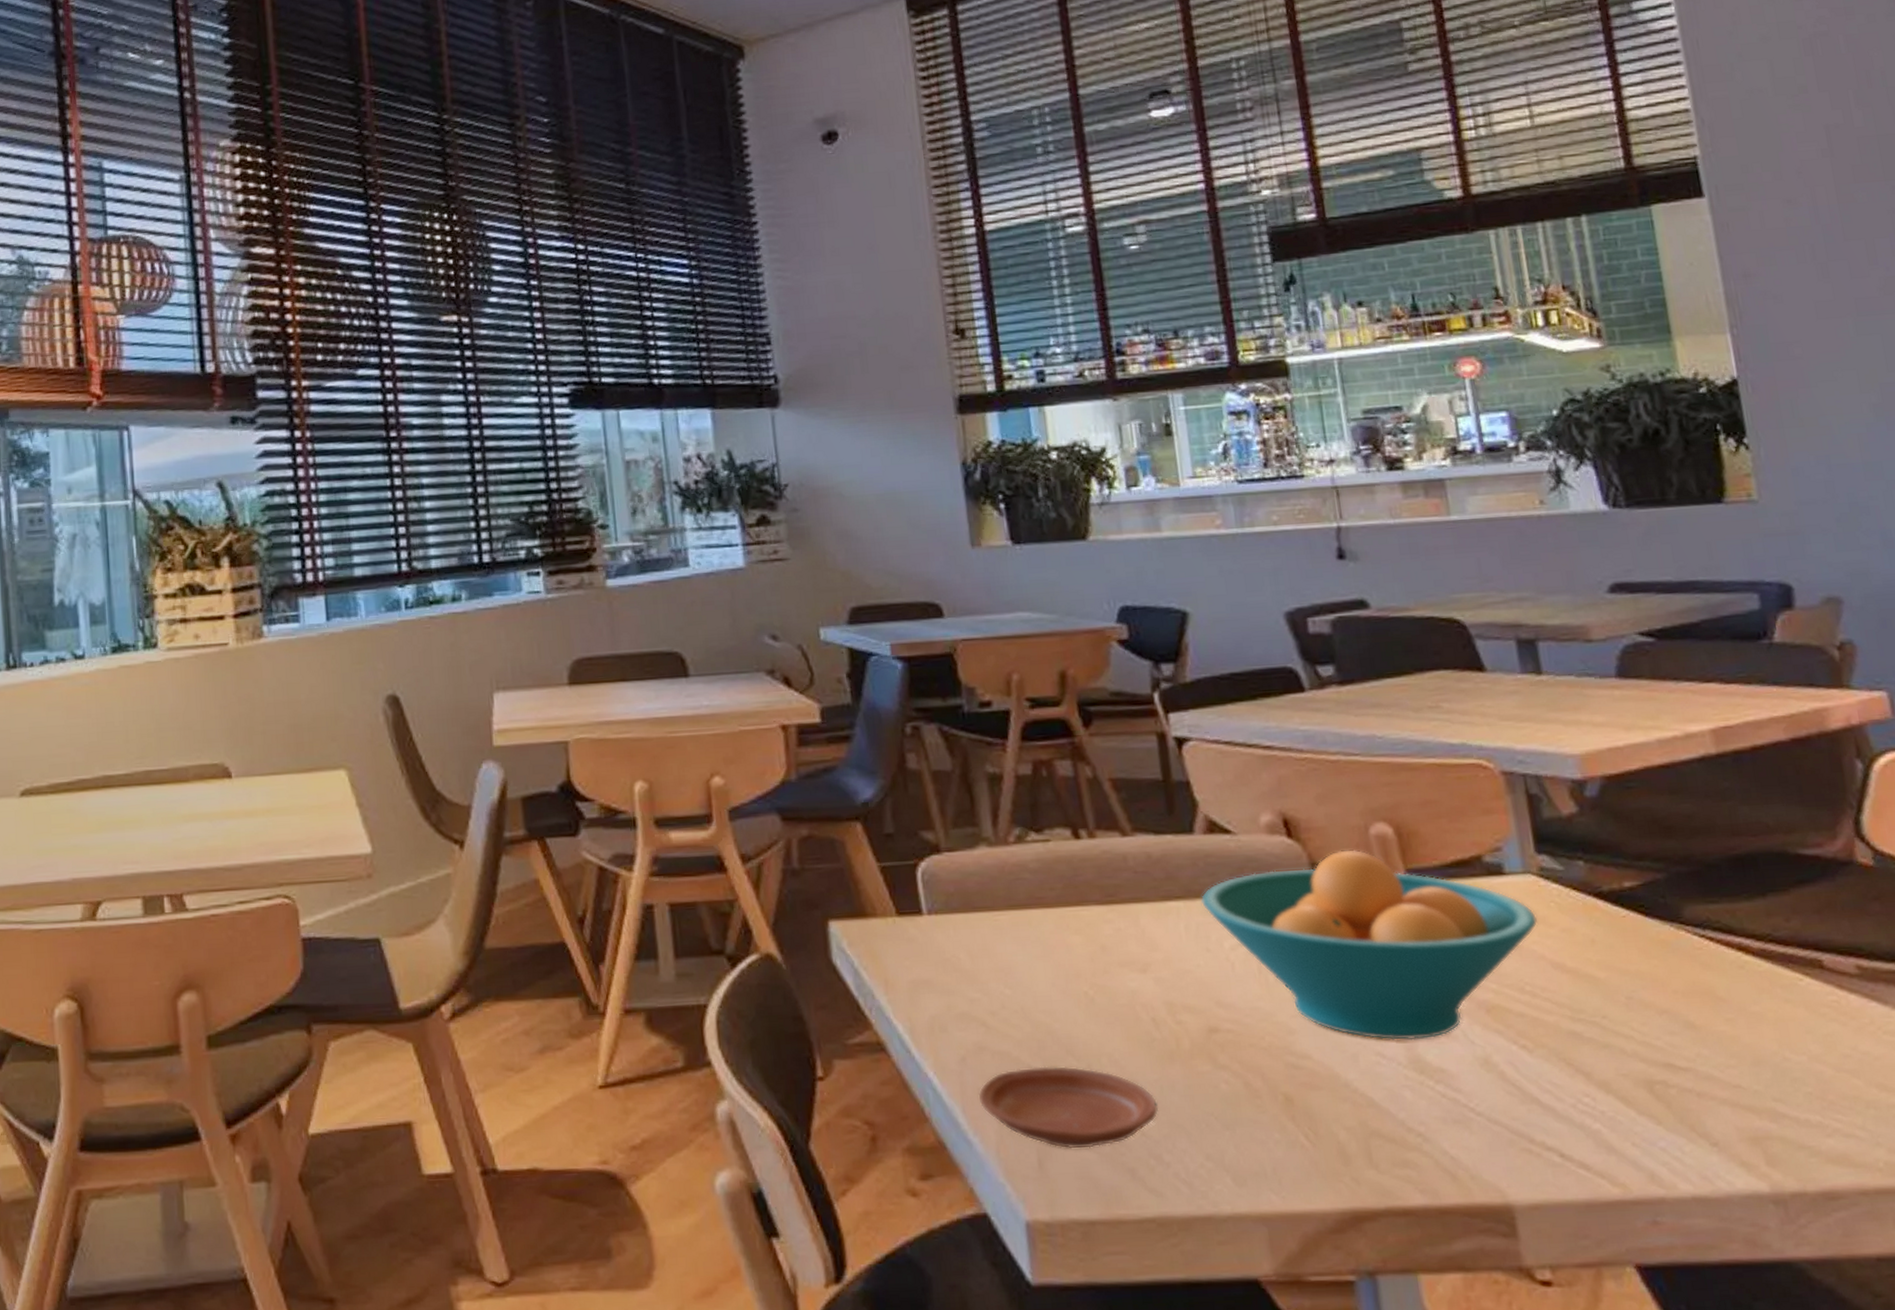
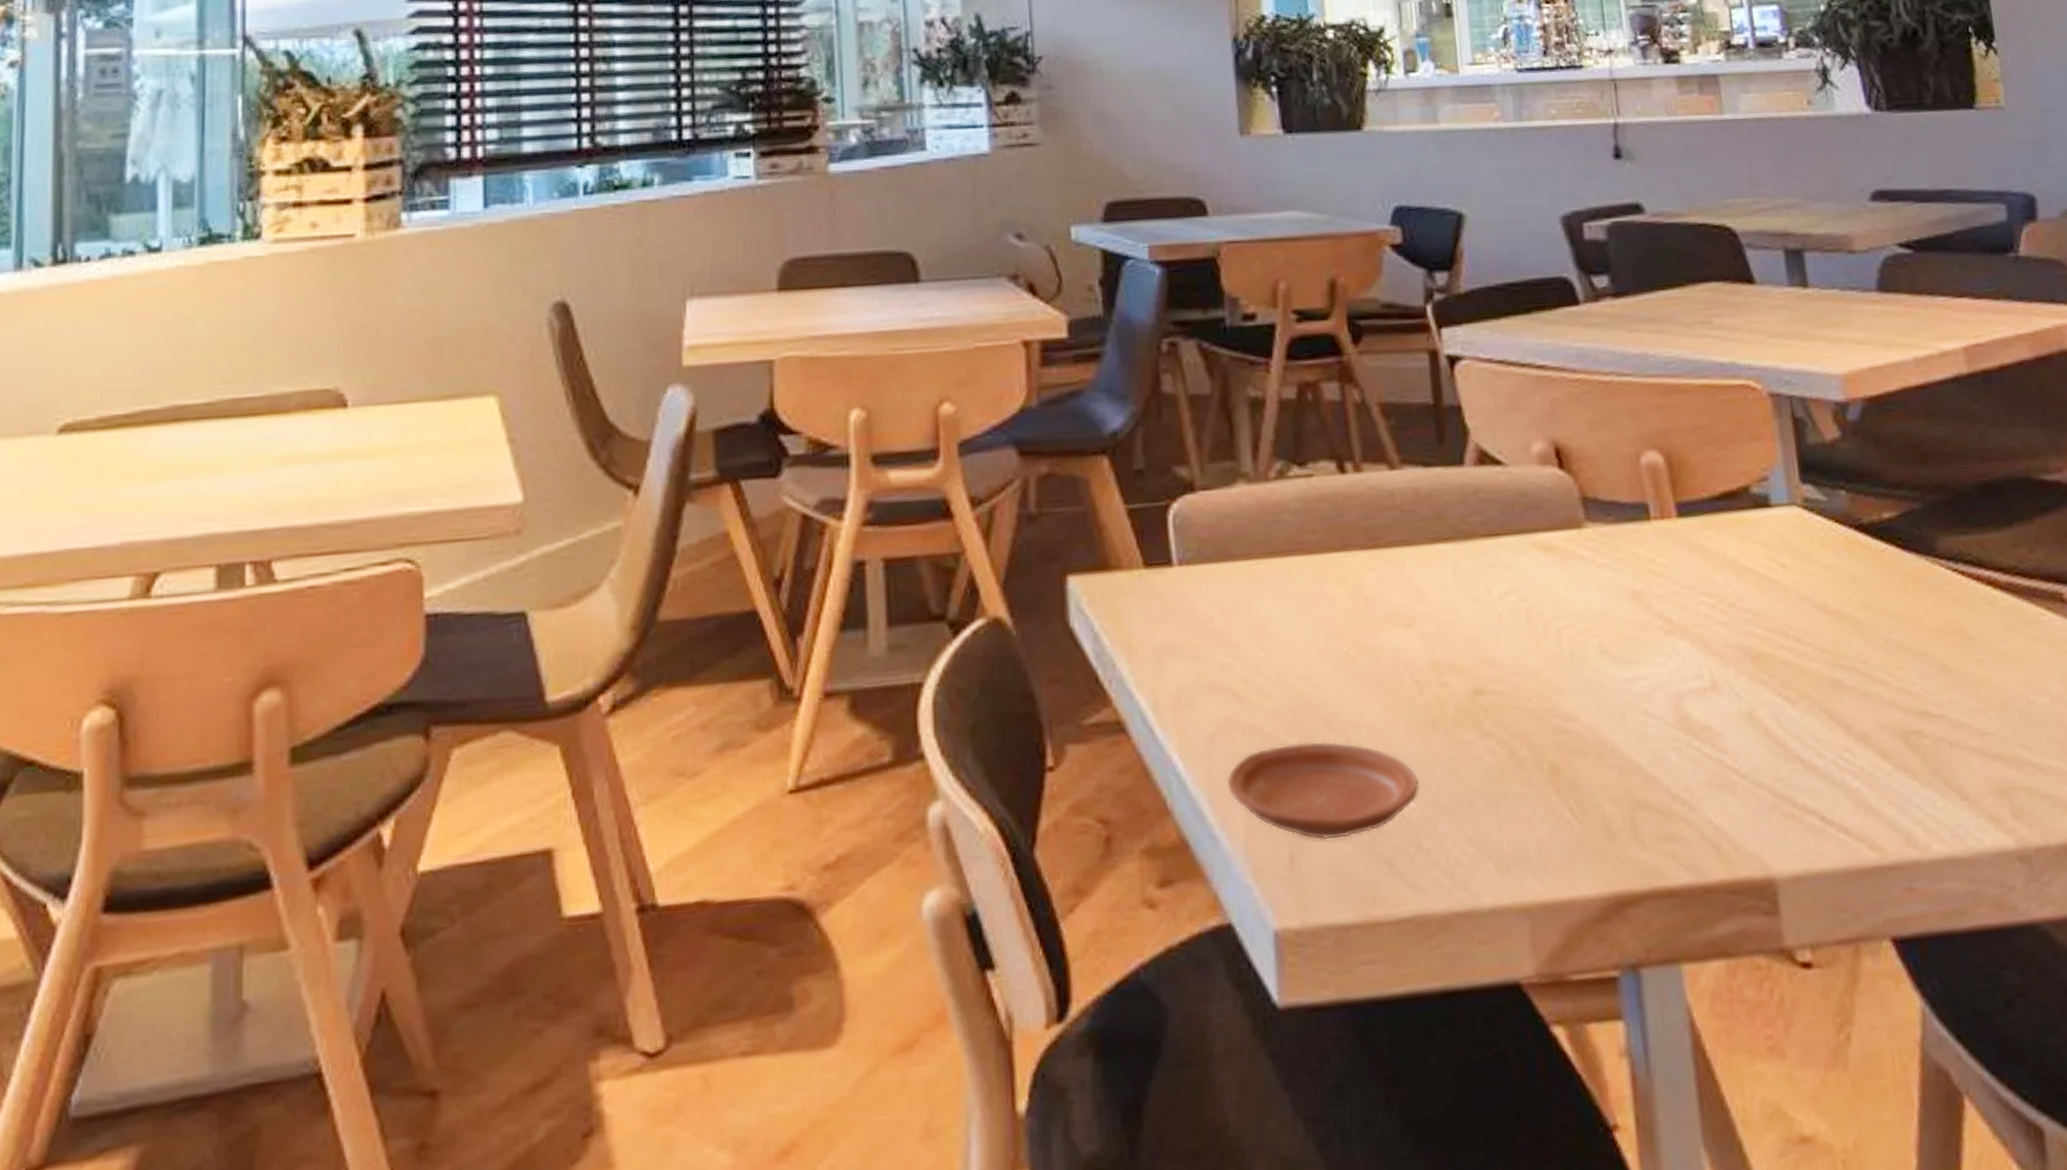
fruit bowl: present [1200,849,1538,1041] -> none [1469,481,1802,697]

